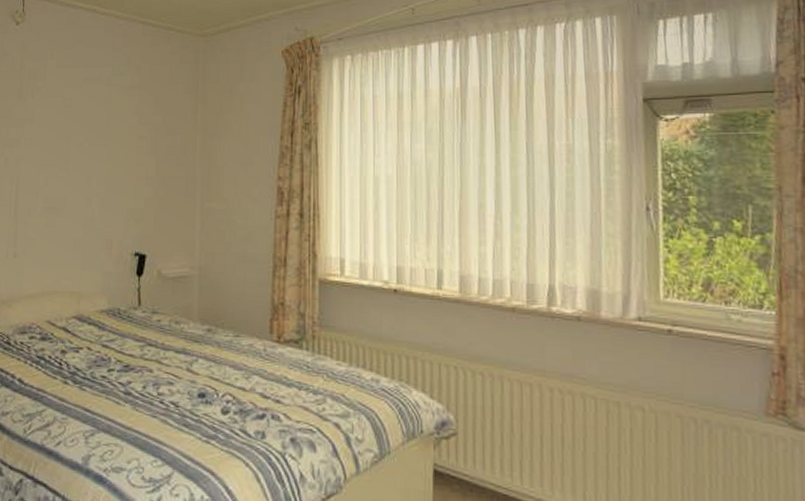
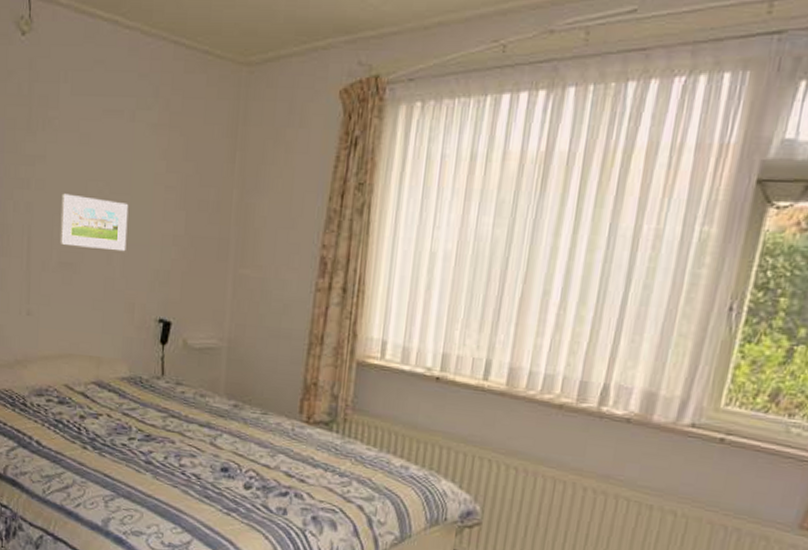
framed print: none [44,148,106,195] -> present [59,193,129,252]

